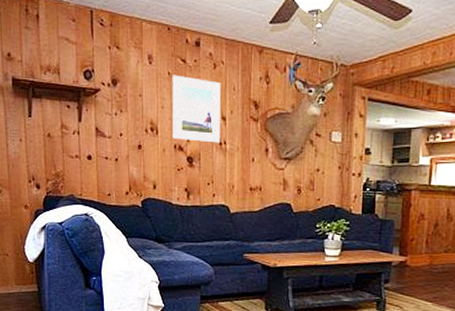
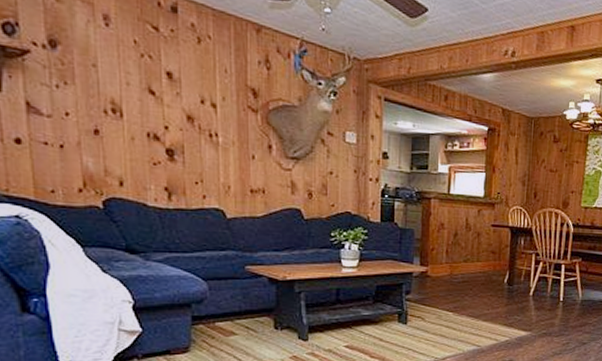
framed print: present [172,75,221,143] -> none [140,44,211,135]

